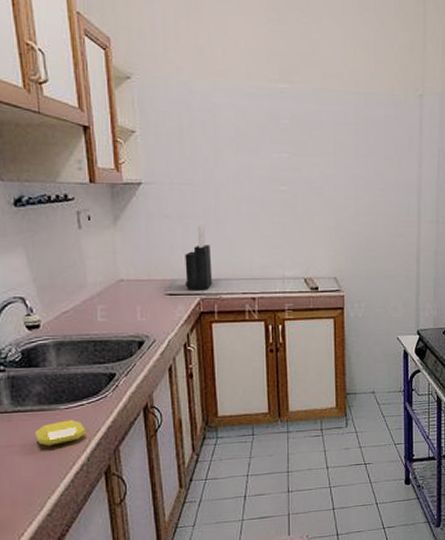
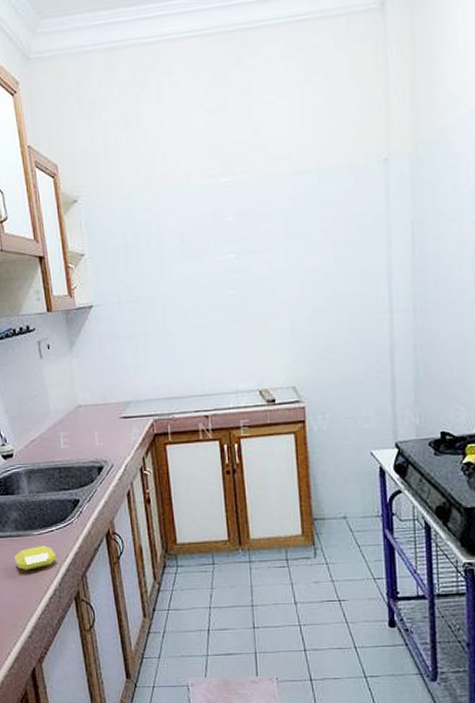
knife block: present [185,224,213,290] -> none [136,341,165,412]

